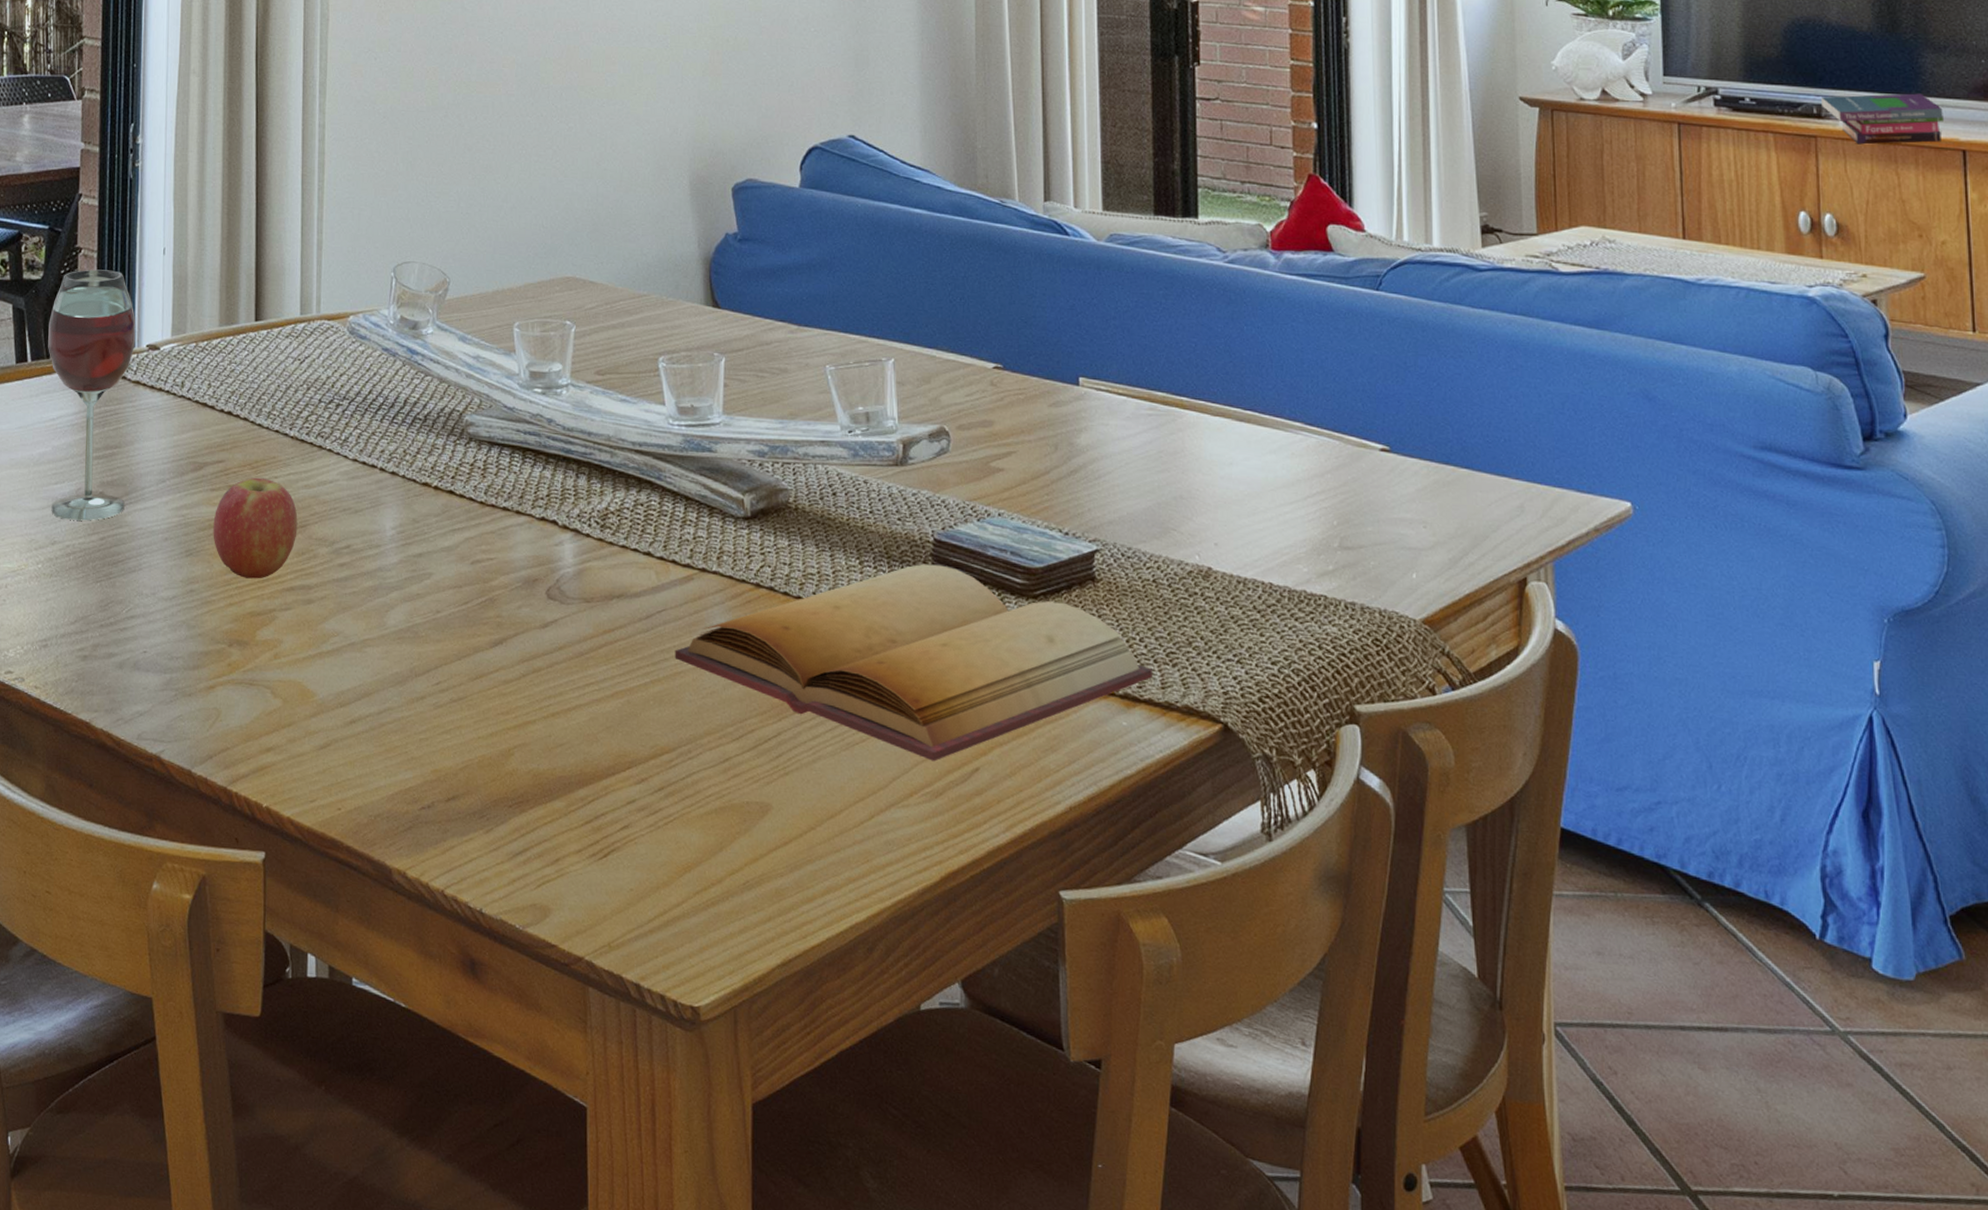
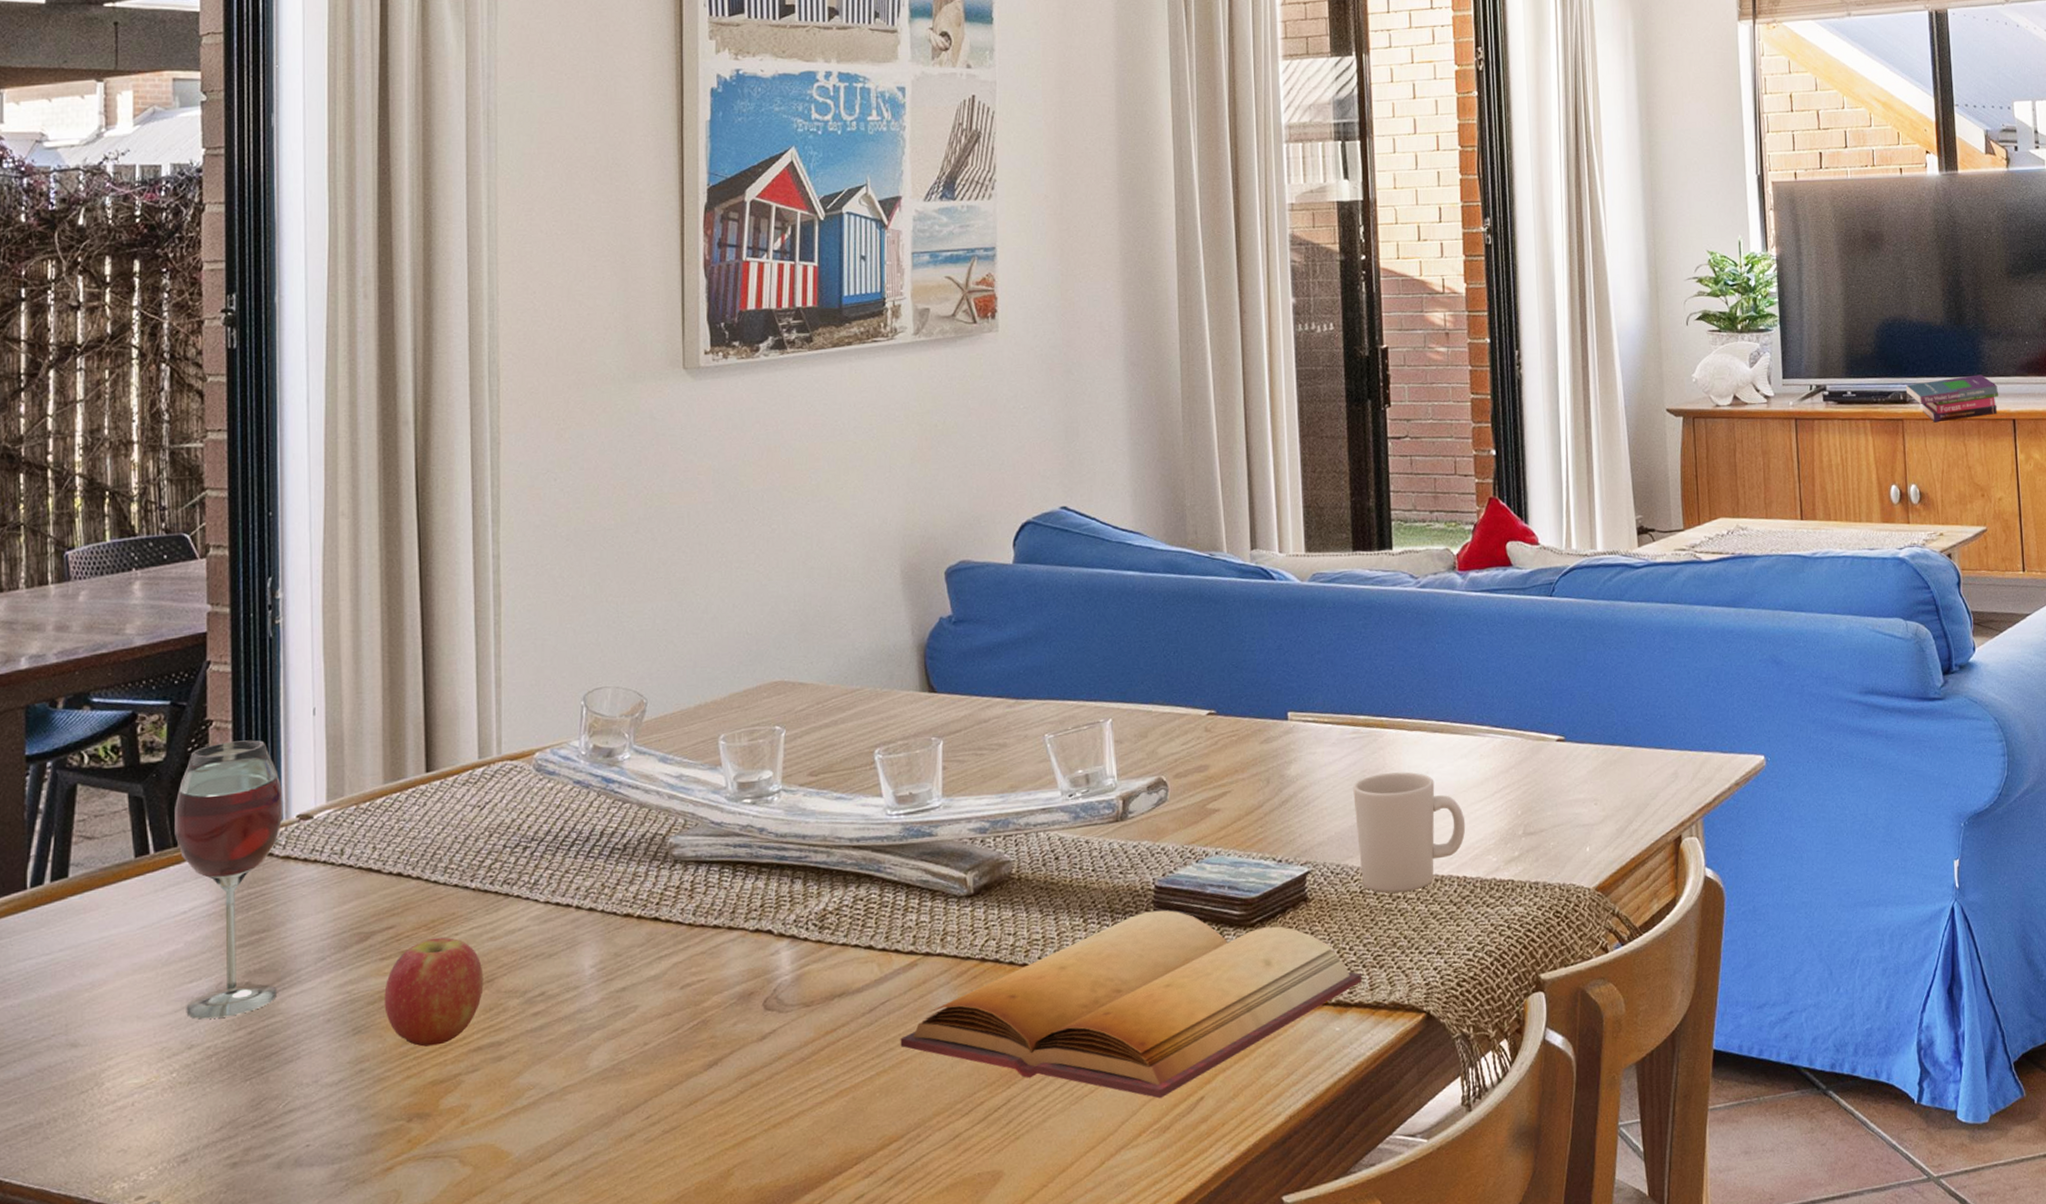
mug: none [1148,457,1273,590] -> present [1353,772,1466,893]

